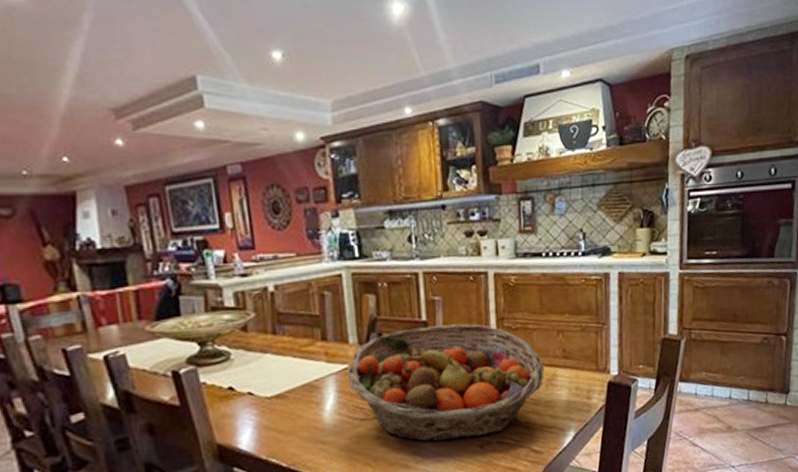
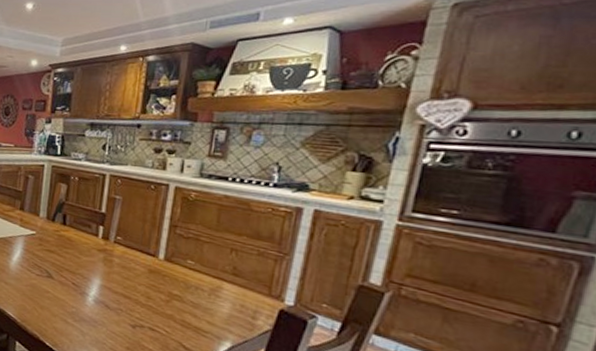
fruit basket: present [347,323,544,443] -> none [32,215,210,320]

